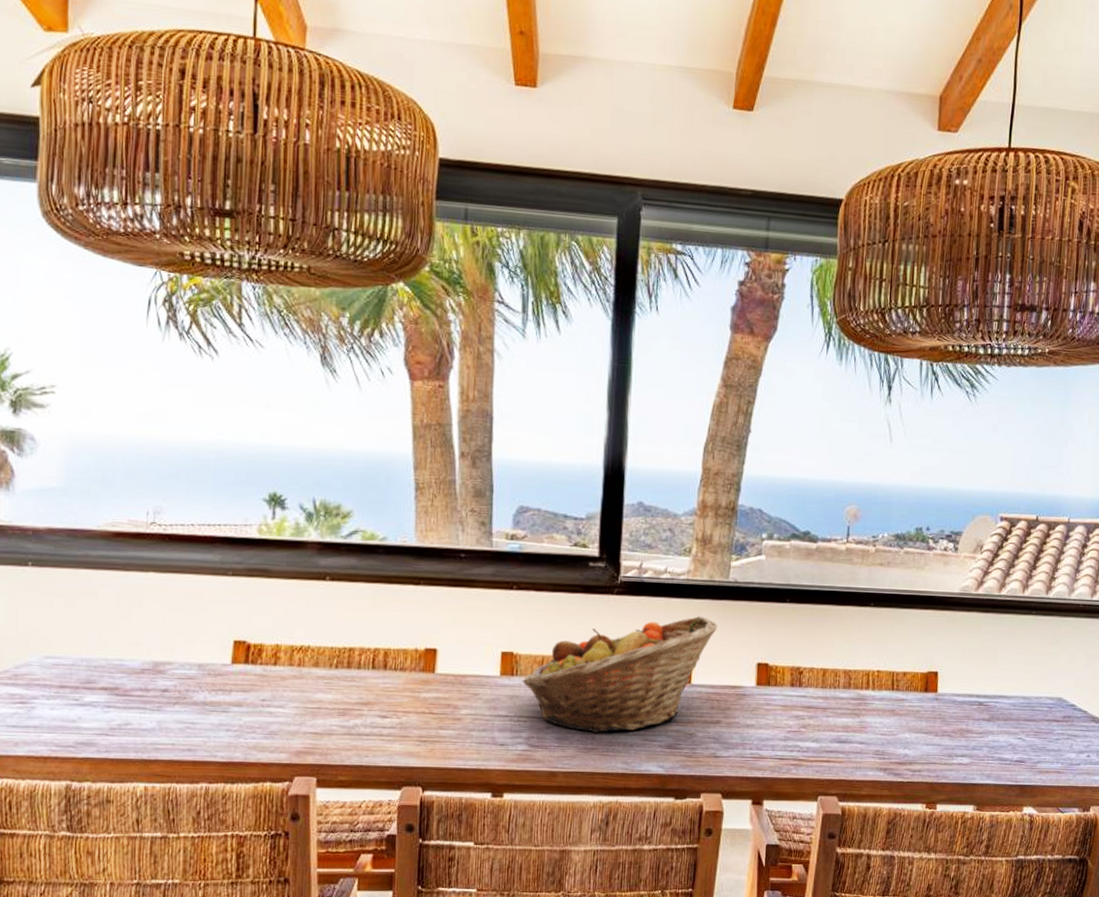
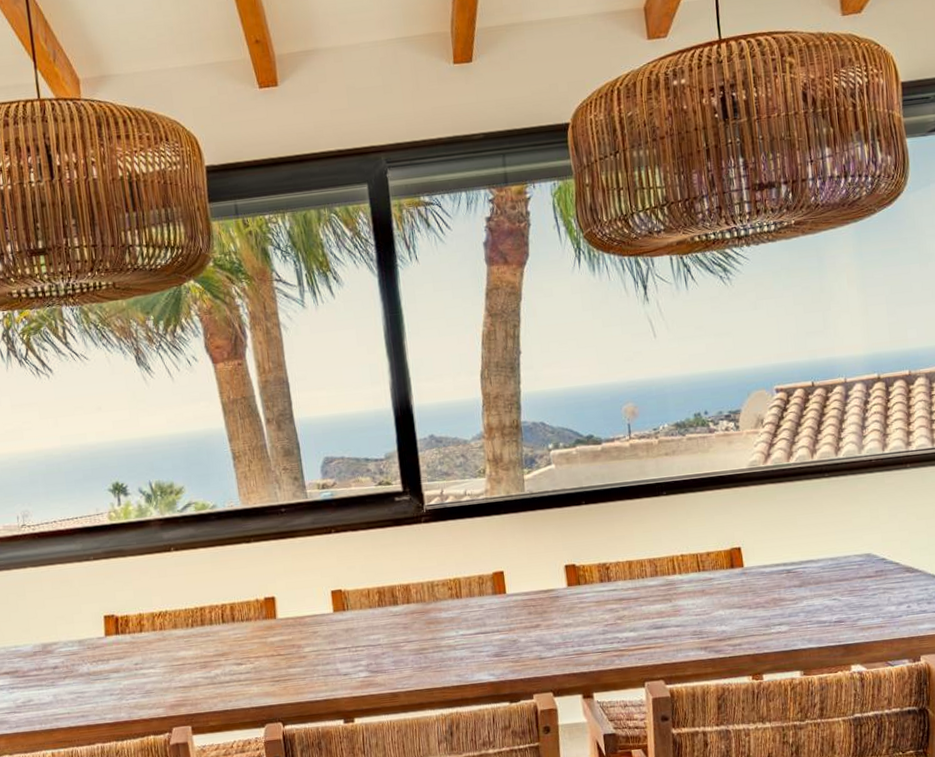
fruit basket: present [522,616,717,733] -> none [353,530,522,652]

